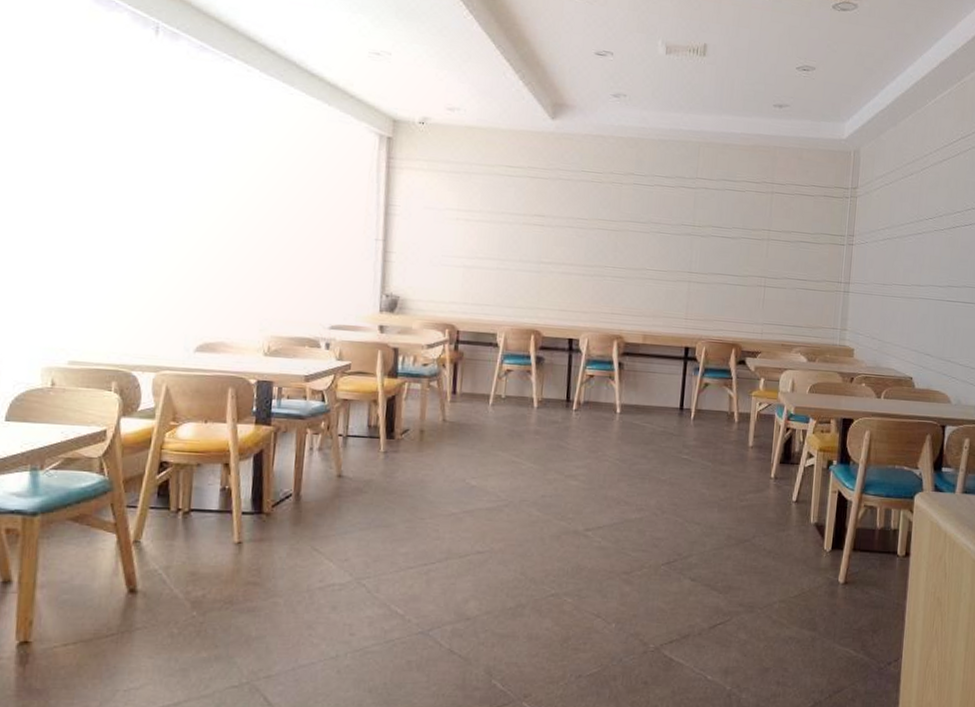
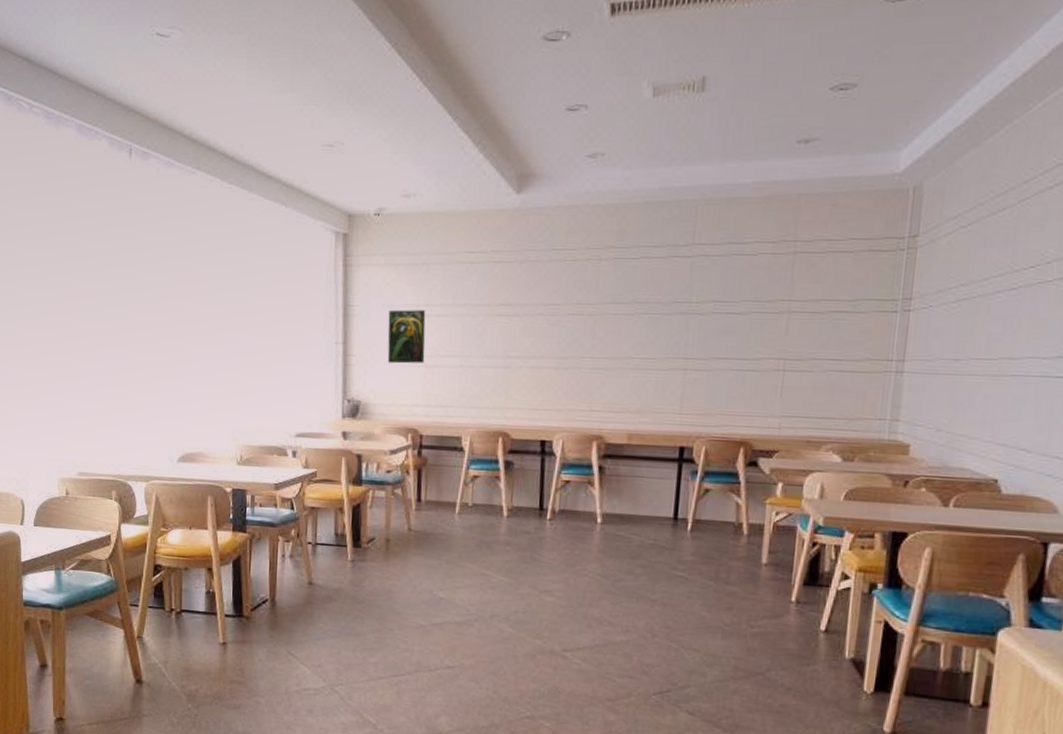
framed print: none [427,213,466,264] -> present [387,309,426,364]

